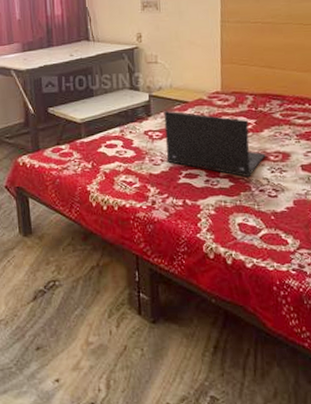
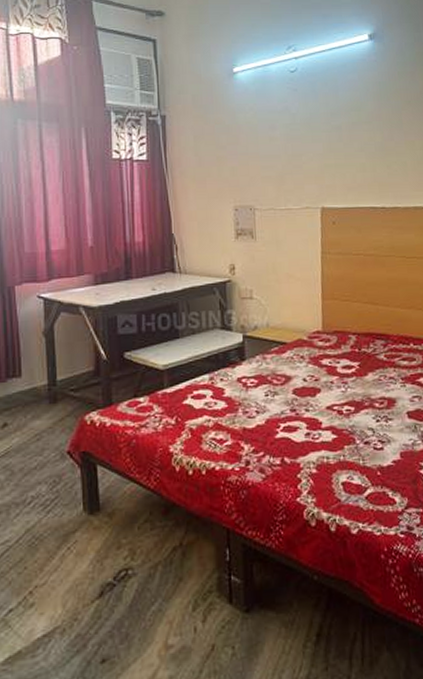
laptop: present [163,111,266,178] -> none [259,353,371,429]

